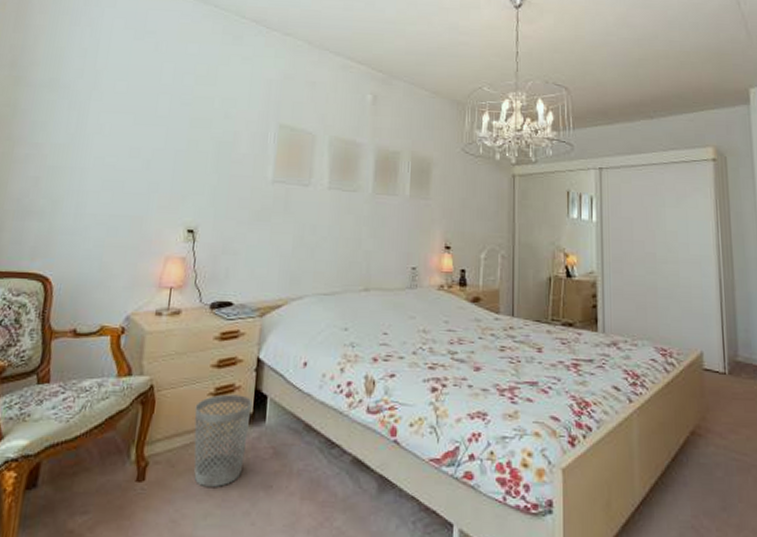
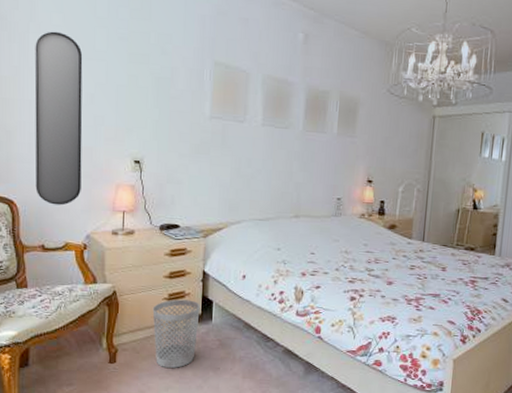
home mirror: none [75,98,143,282] -> present [34,31,83,206]

